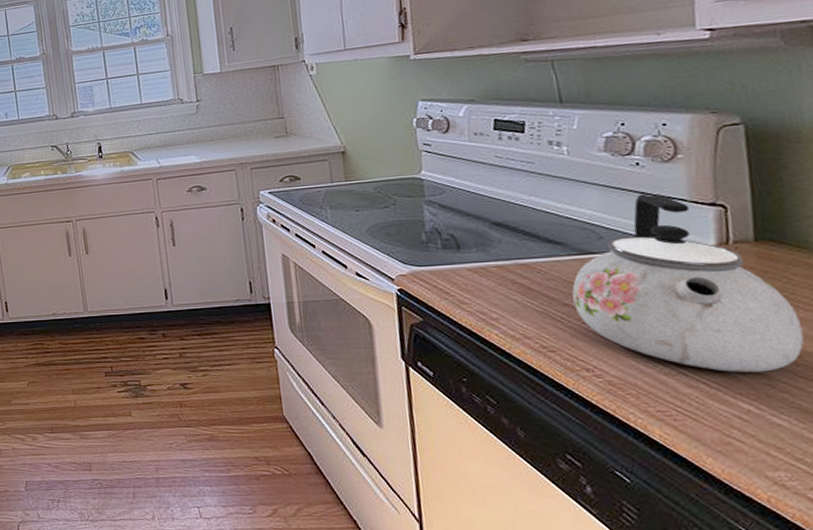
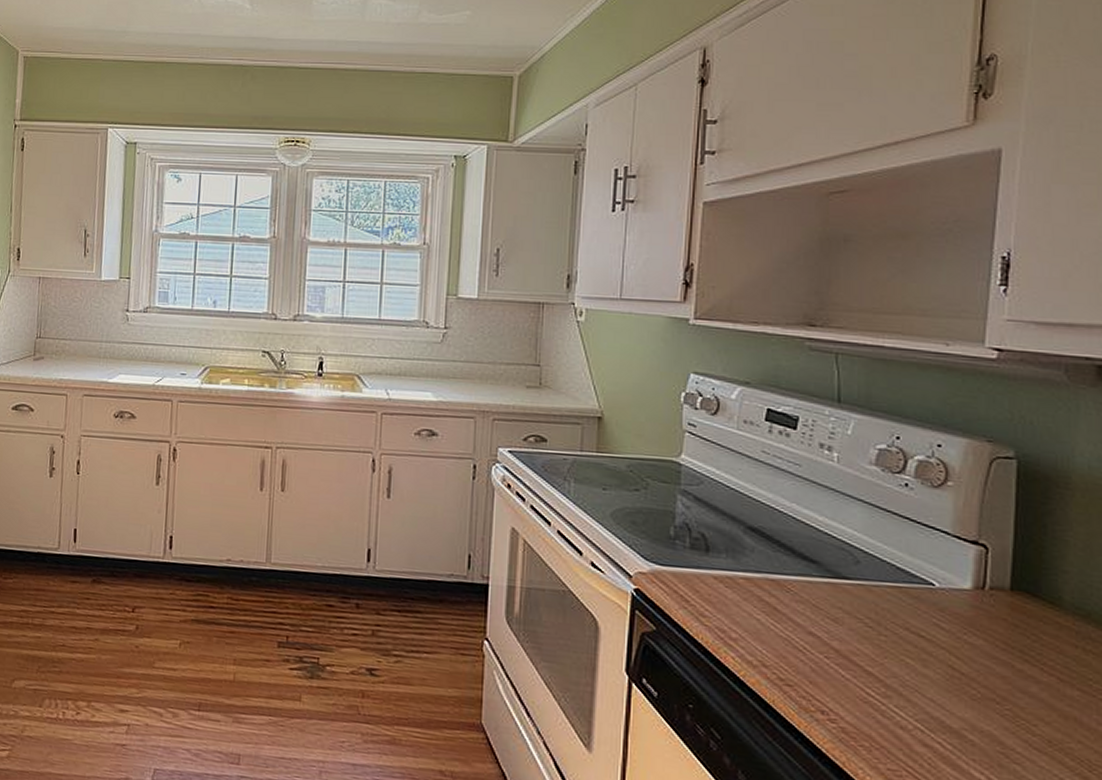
kettle: present [572,194,805,372] -> none [819,519,1044,739]

